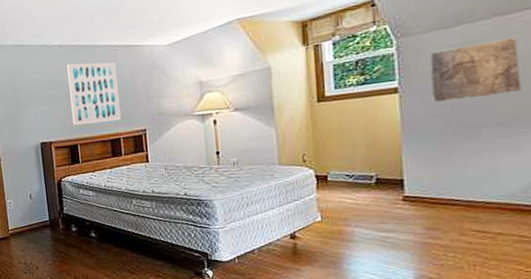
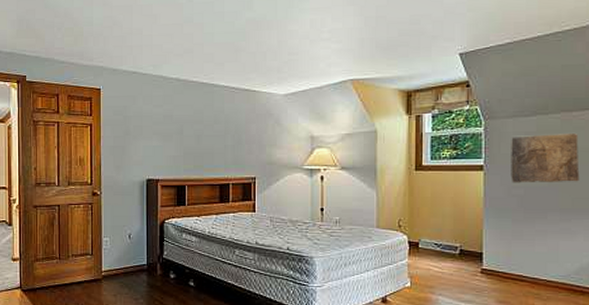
wall art: present [67,62,121,126] -> none [183,99,232,165]

